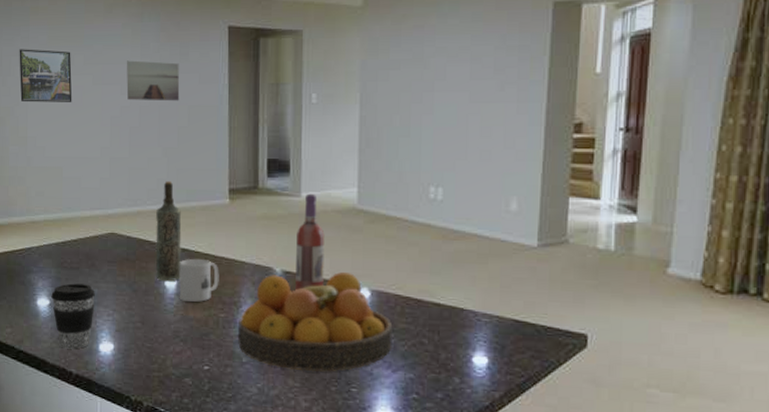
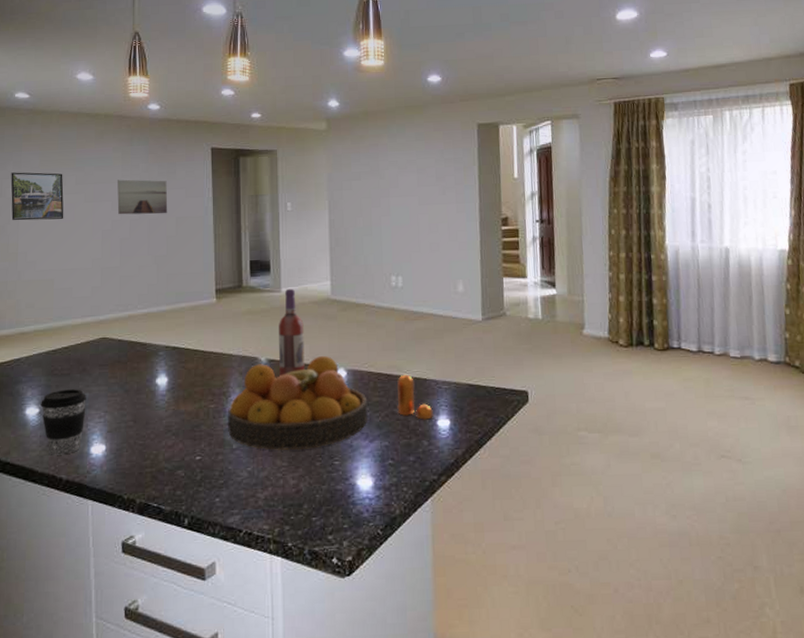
bottle: present [155,181,182,282] -> none [147,286,172,380]
mug: present [179,258,219,302] -> none [170,355,209,396]
pepper shaker: none [426,301,470,355] -> present [397,374,434,420]

